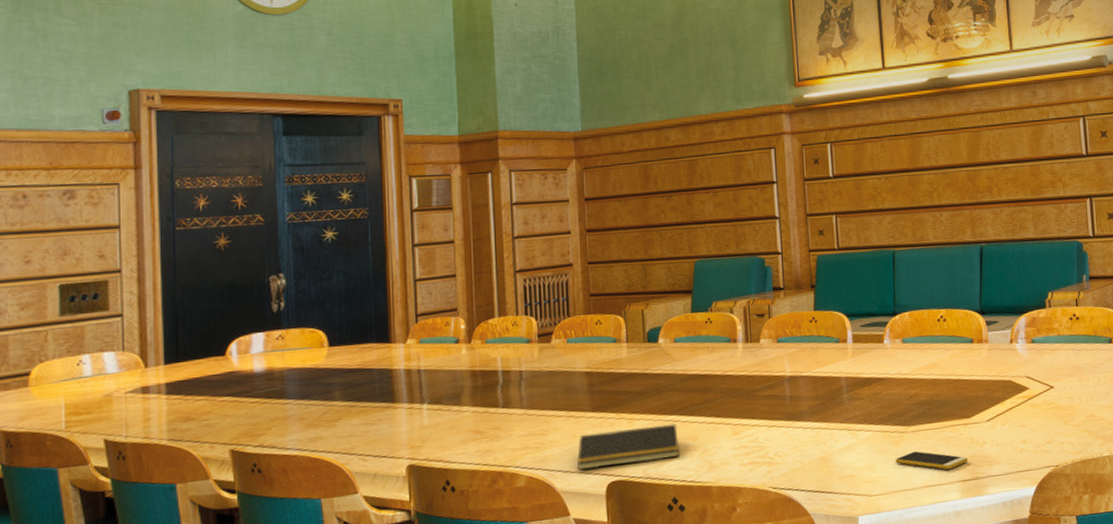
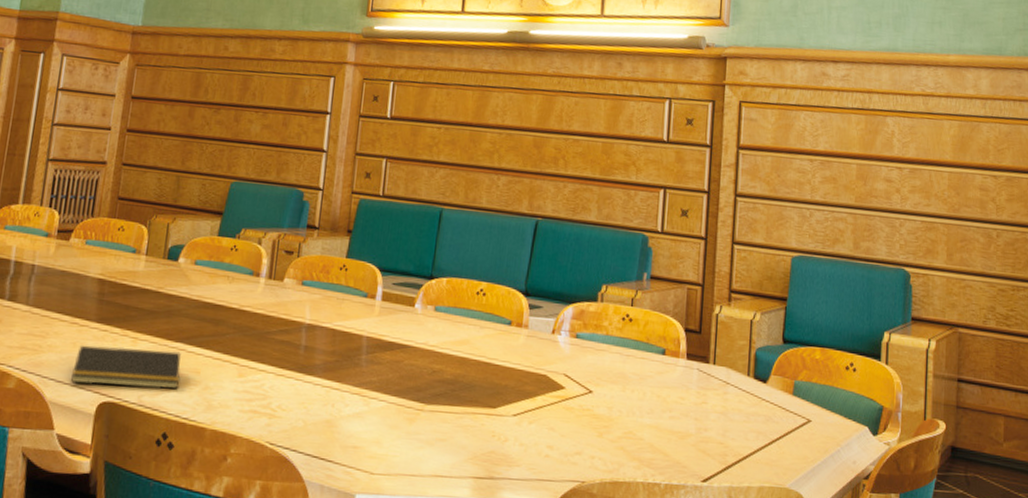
smartphone: present [895,451,969,470] -> none [405,433,486,462]

